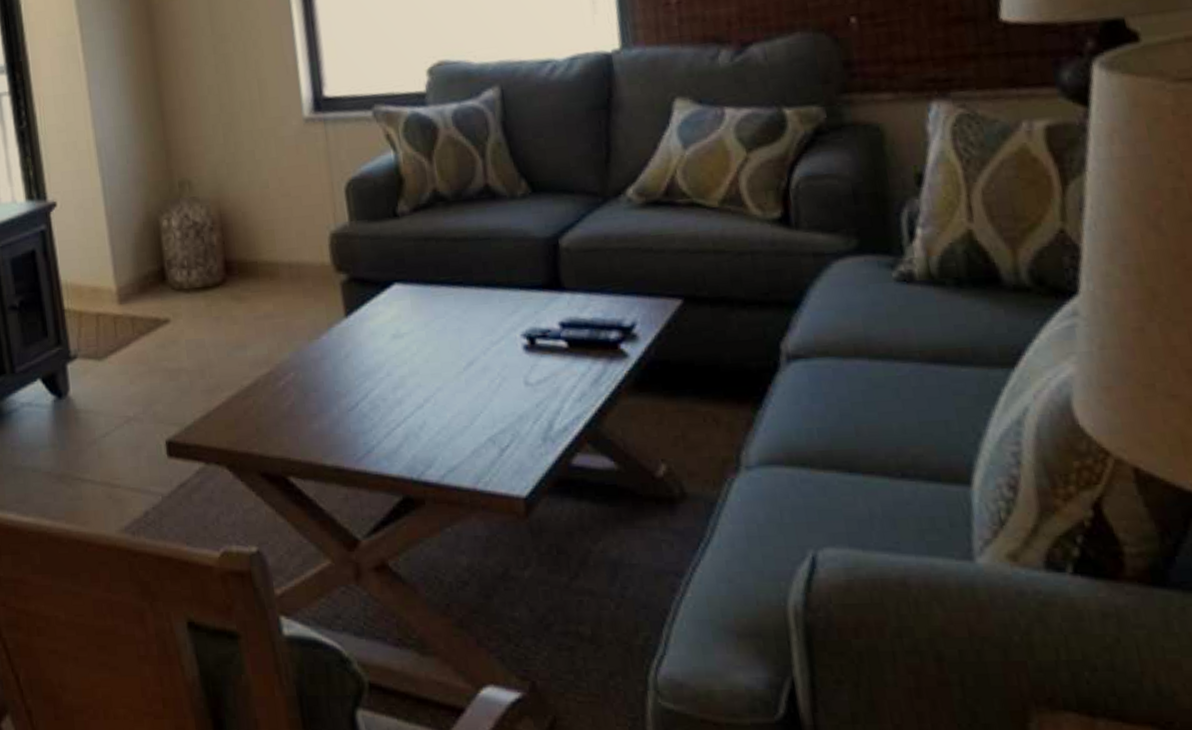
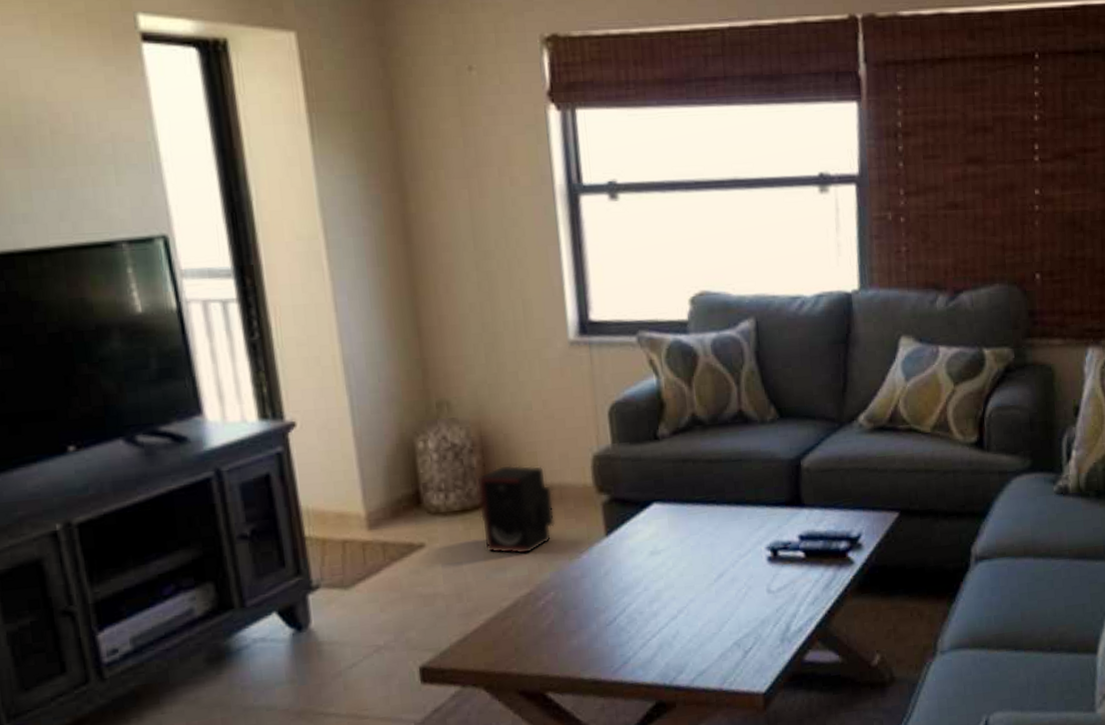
stereo: none [217,242,294,333] -> present [477,465,556,555]

